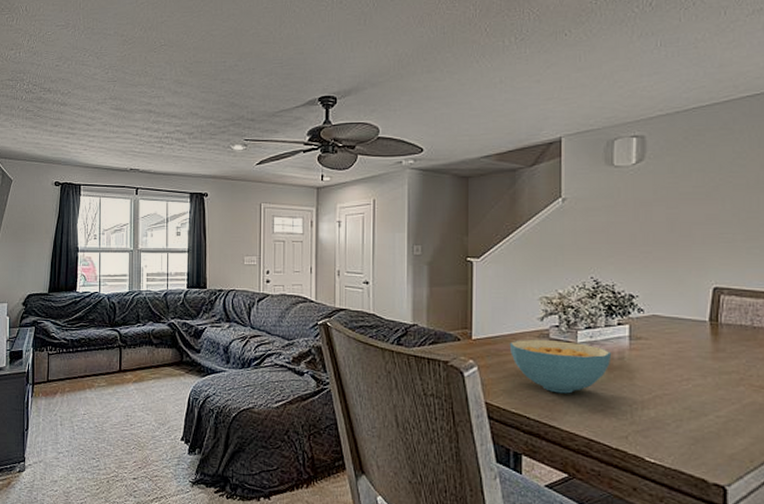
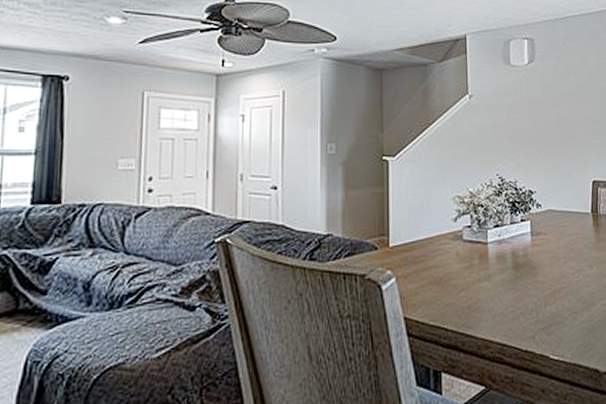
cereal bowl: present [509,339,612,394] -> none [426,242,518,299]

